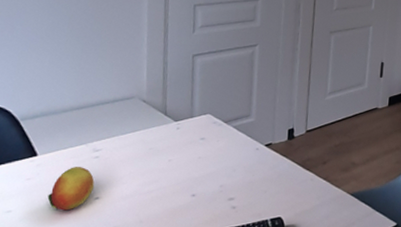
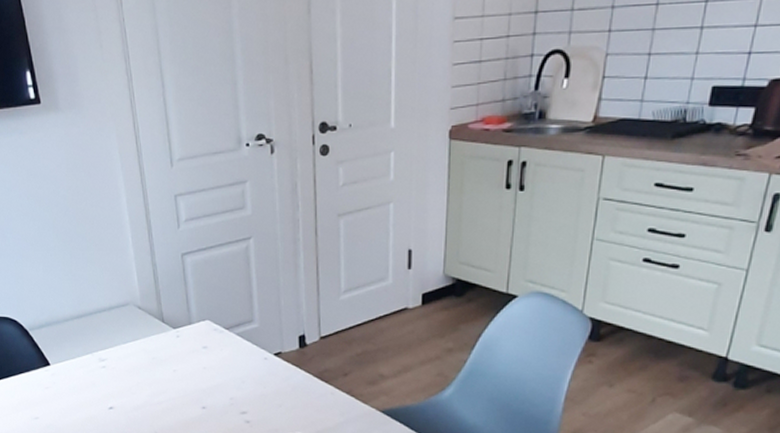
fruit: present [47,167,95,211] -> none [67,376,106,419]

